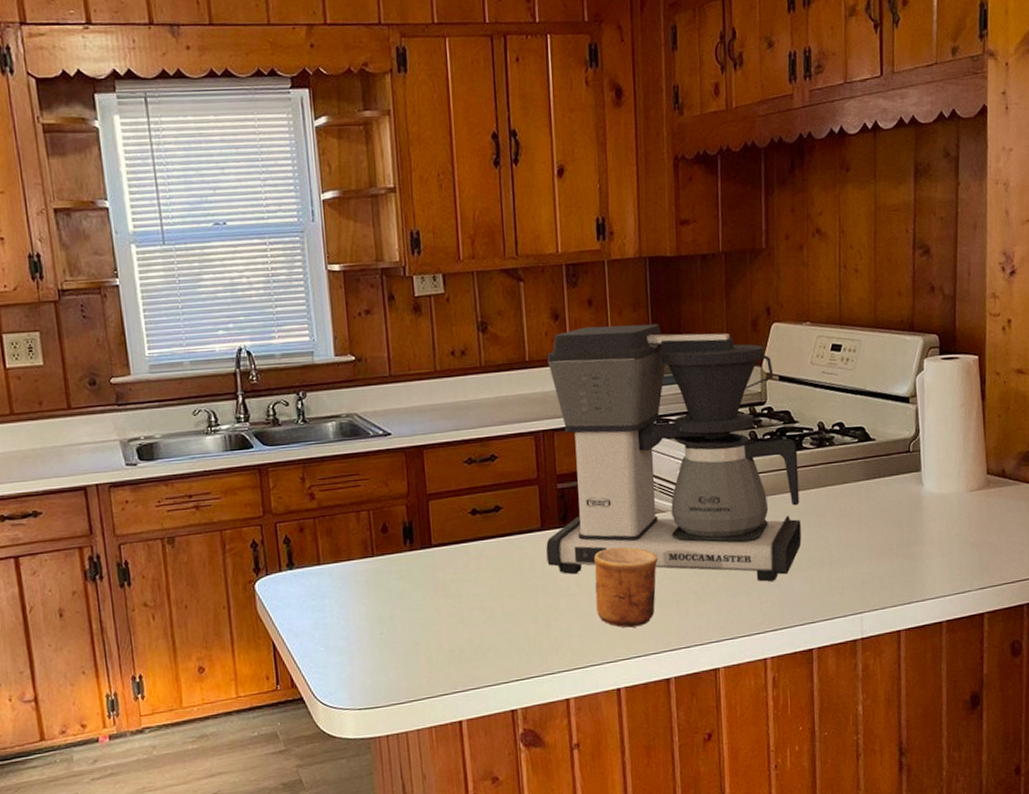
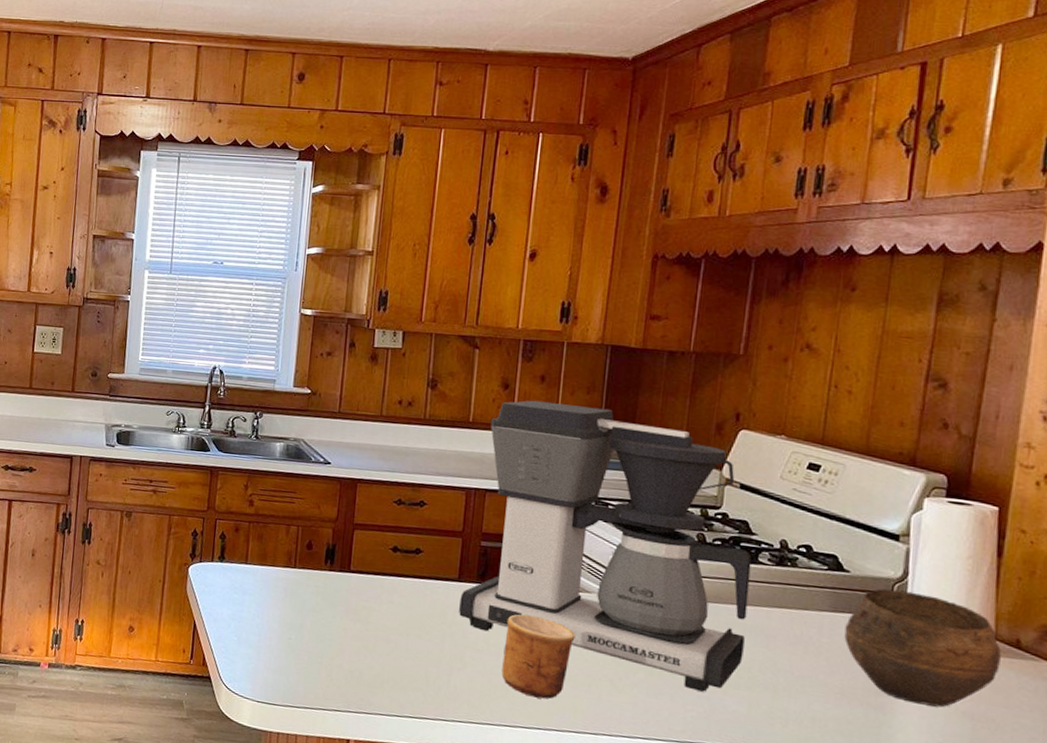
bowl: none [877,446,993,546] -> present [844,589,1001,708]

